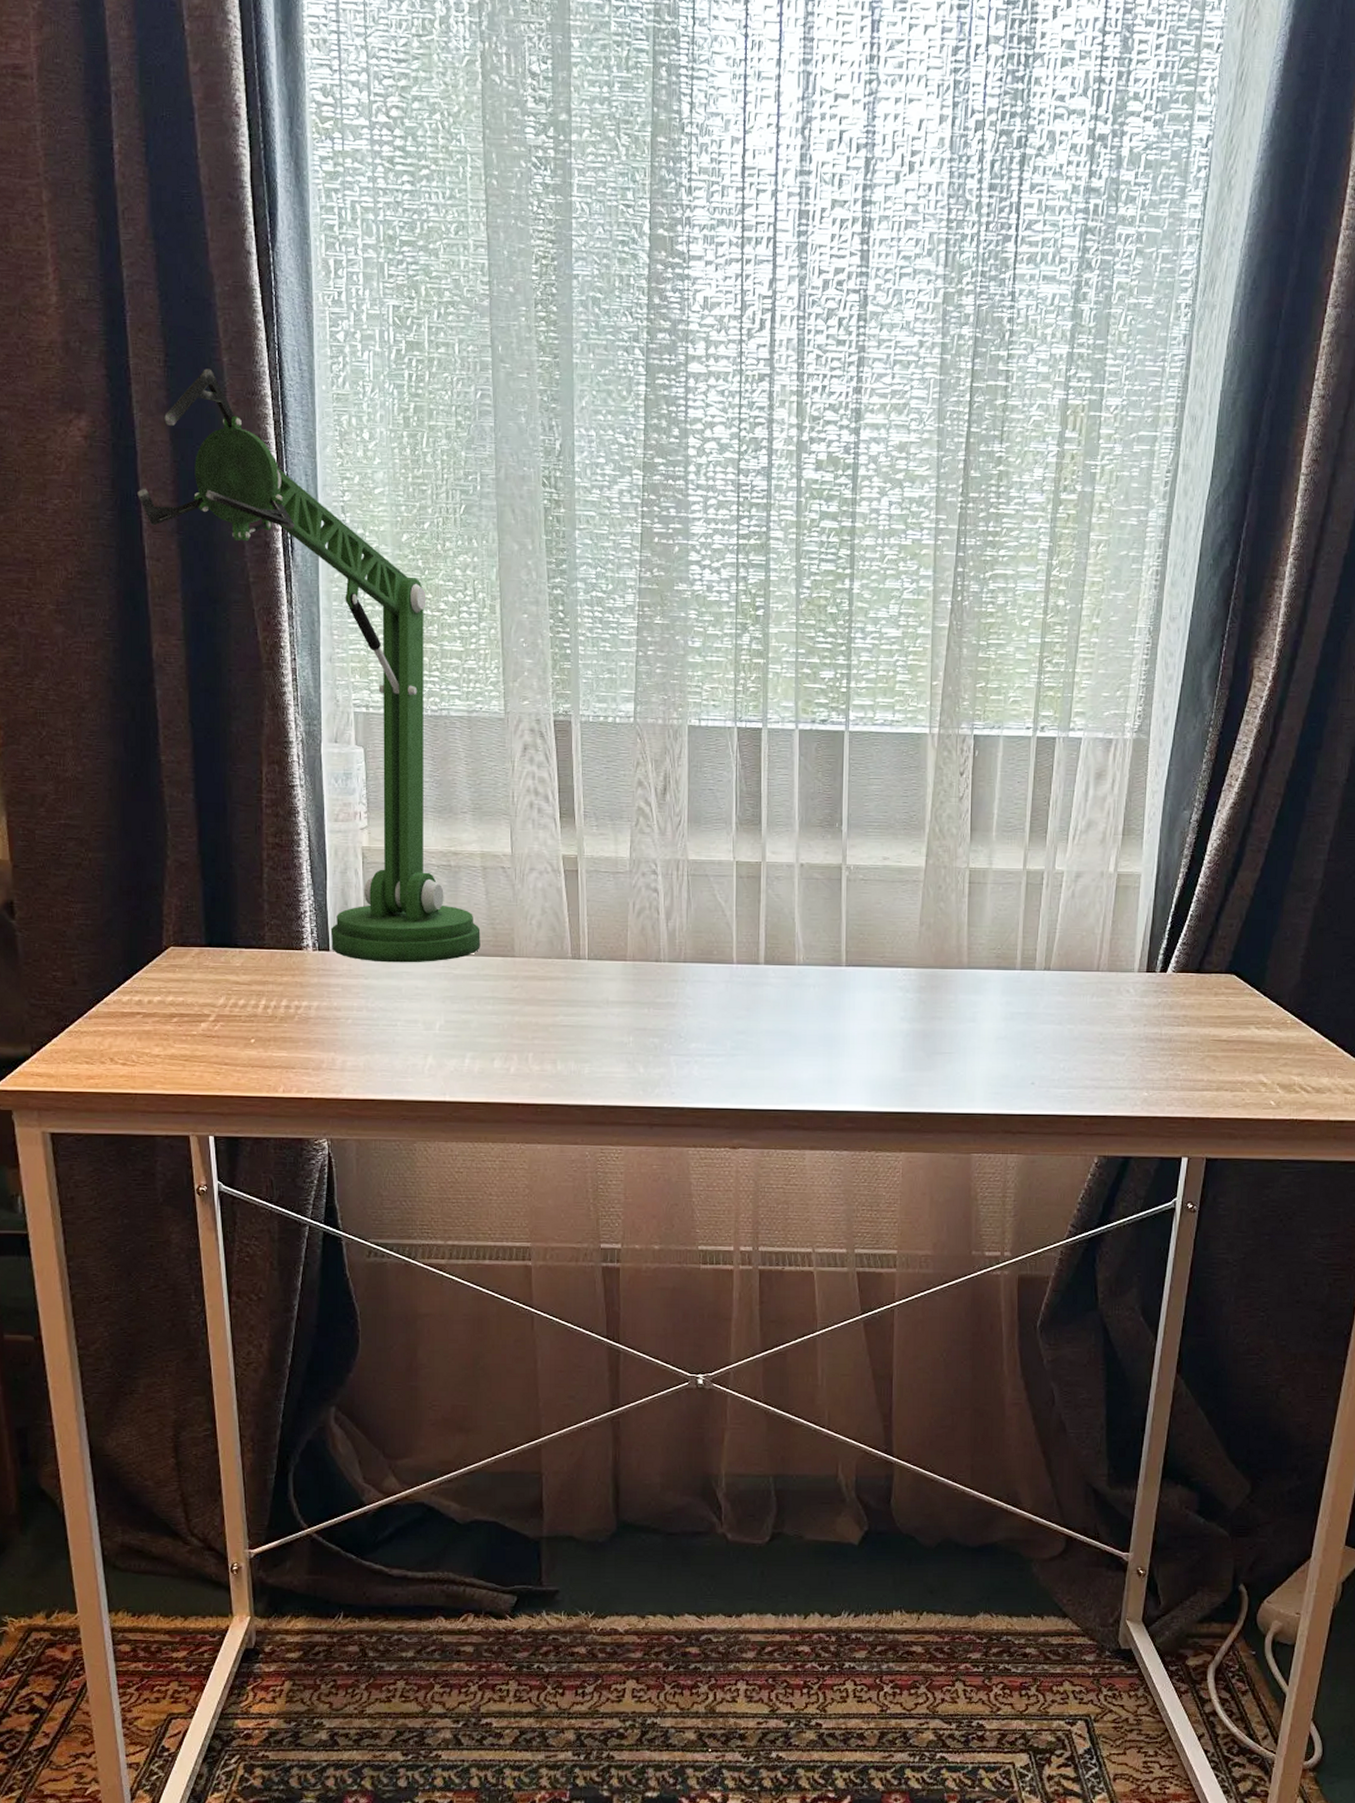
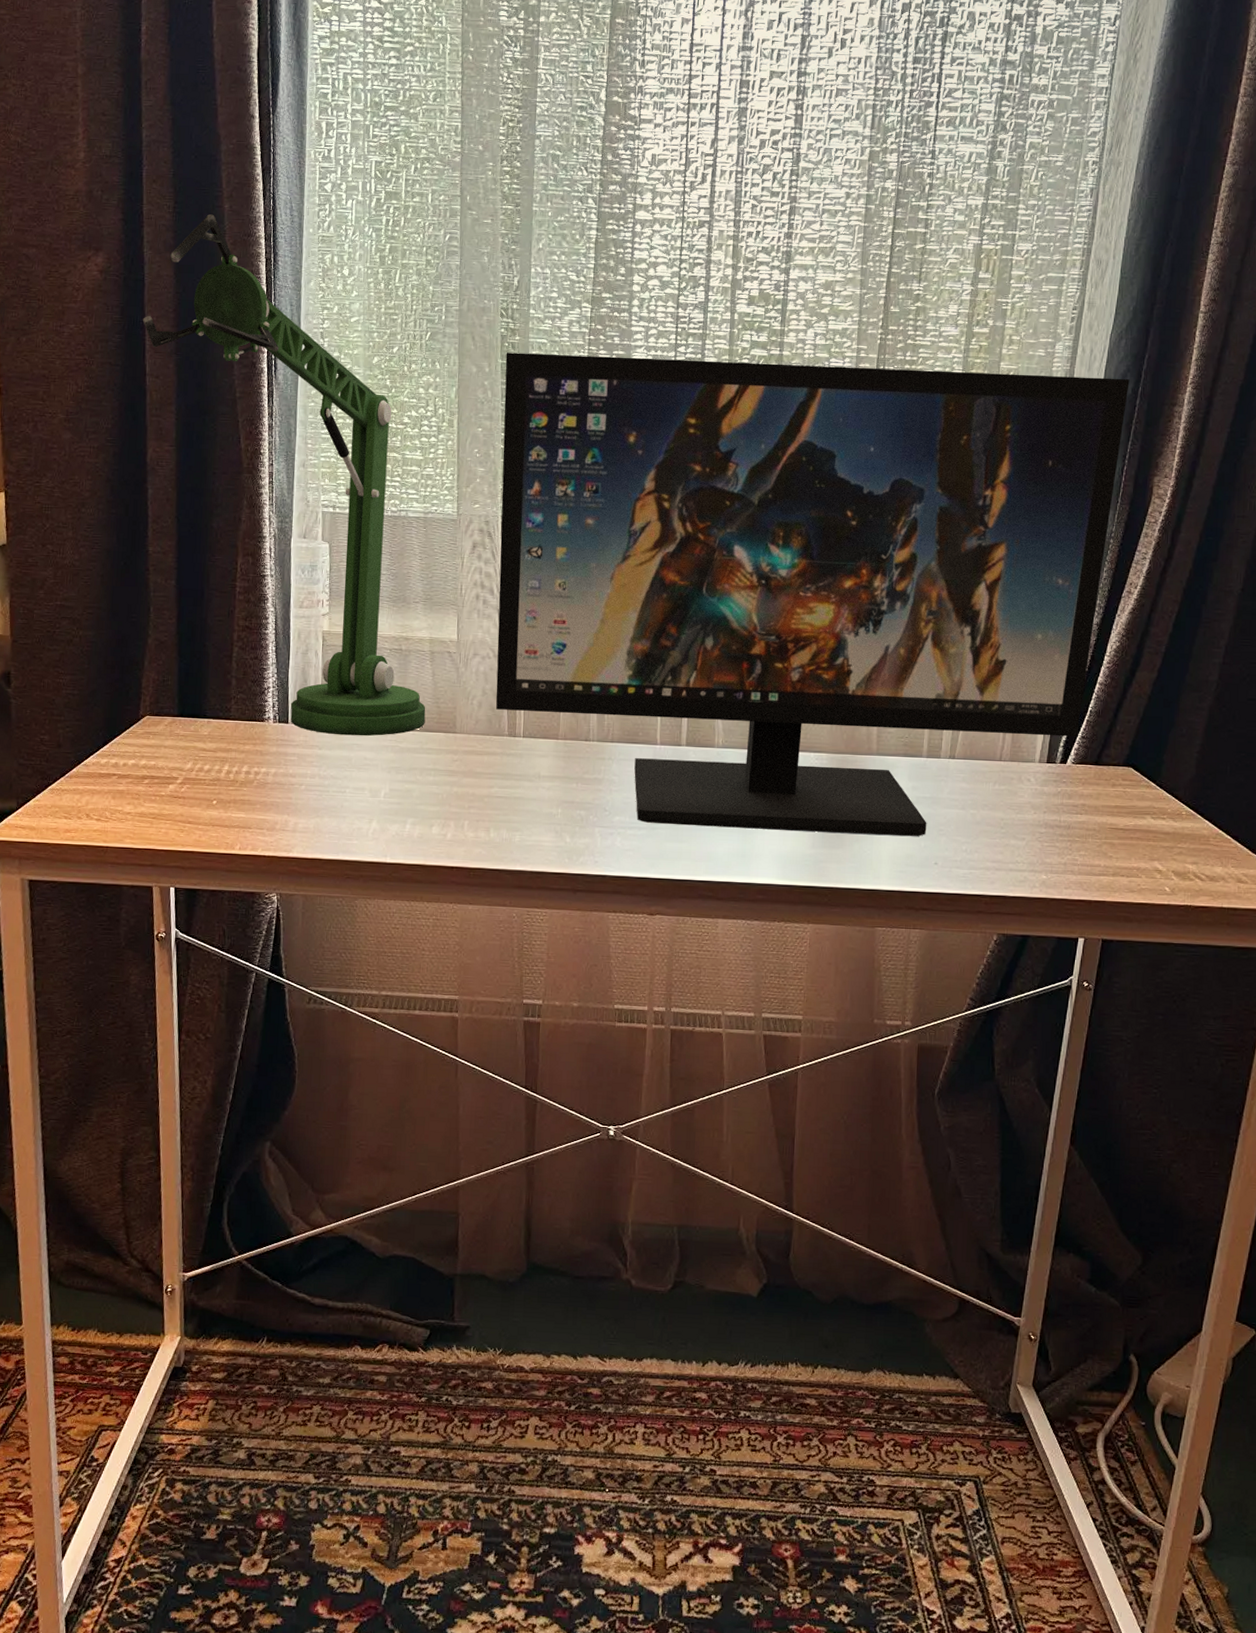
computer monitor: none [550,527,1228,1055] -> present [495,352,1130,836]

